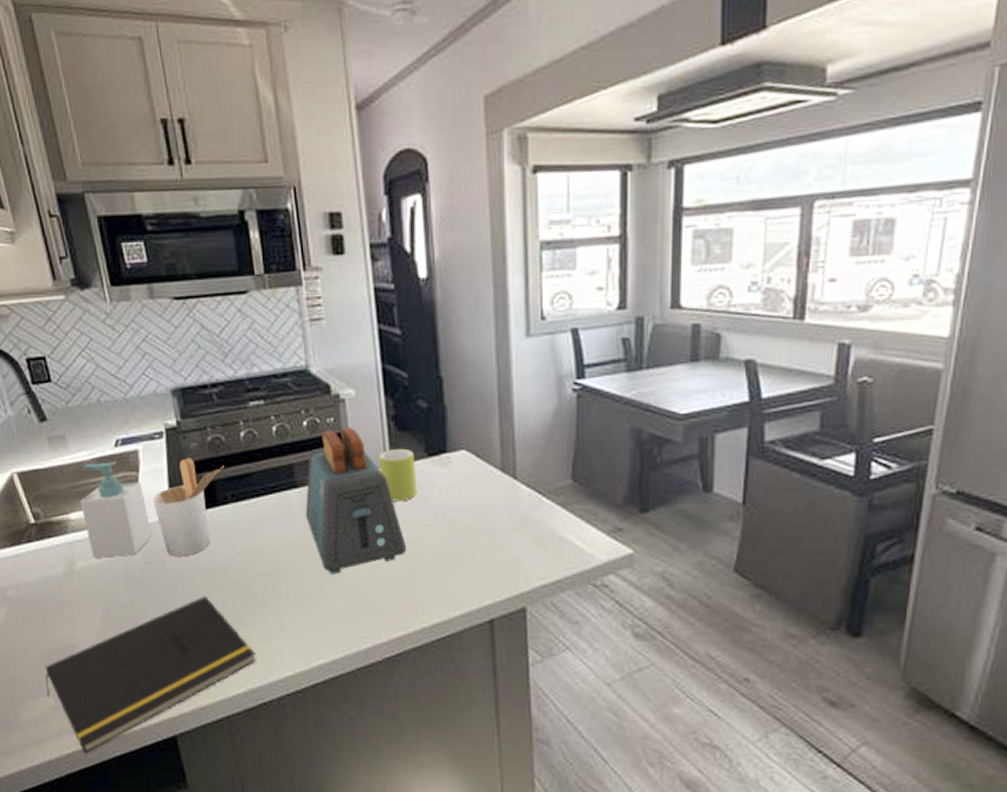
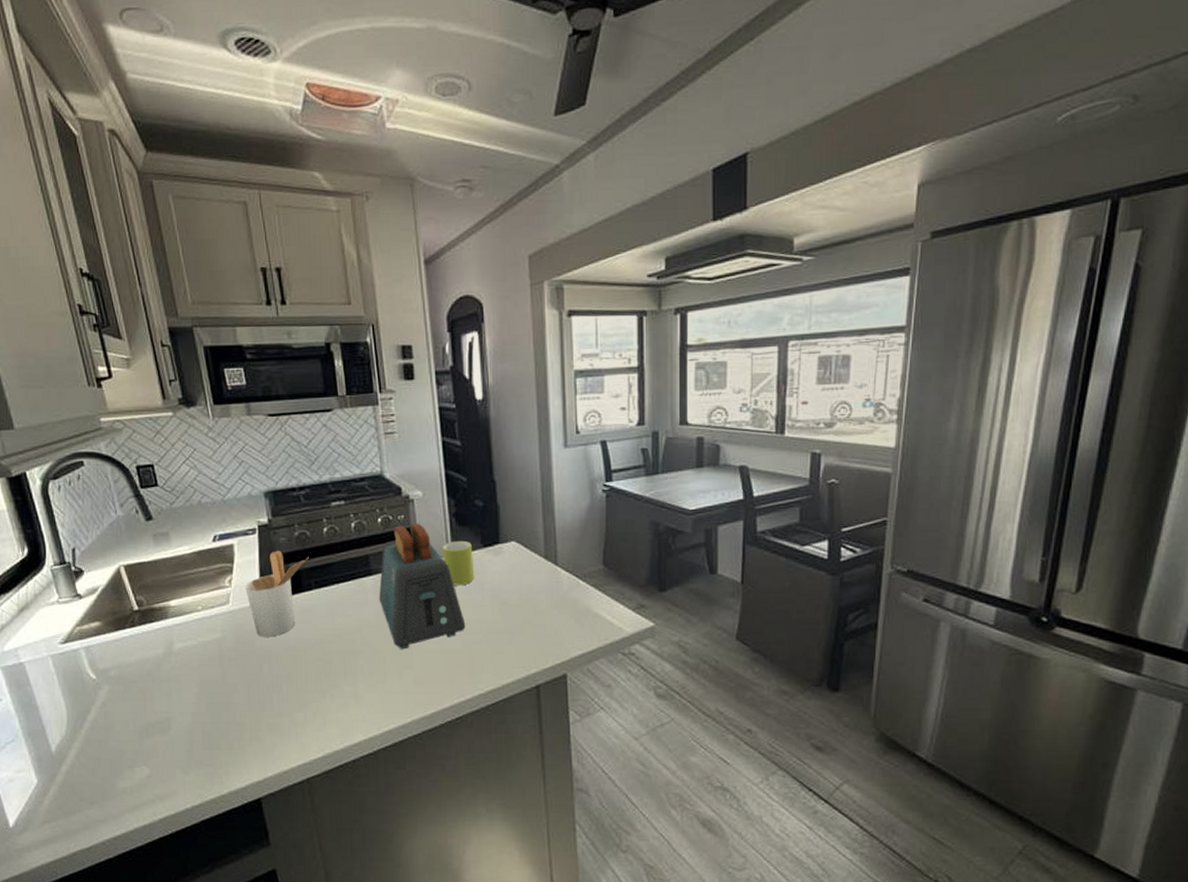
notepad: present [45,596,256,754] -> none [142,671,334,818]
soap bottle: present [80,462,152,559] -> none [180,555,243,641]

